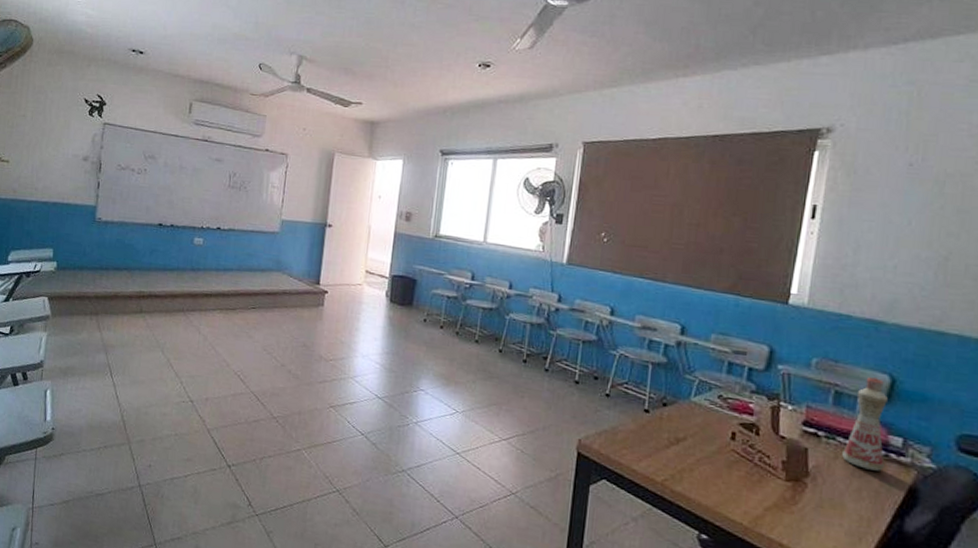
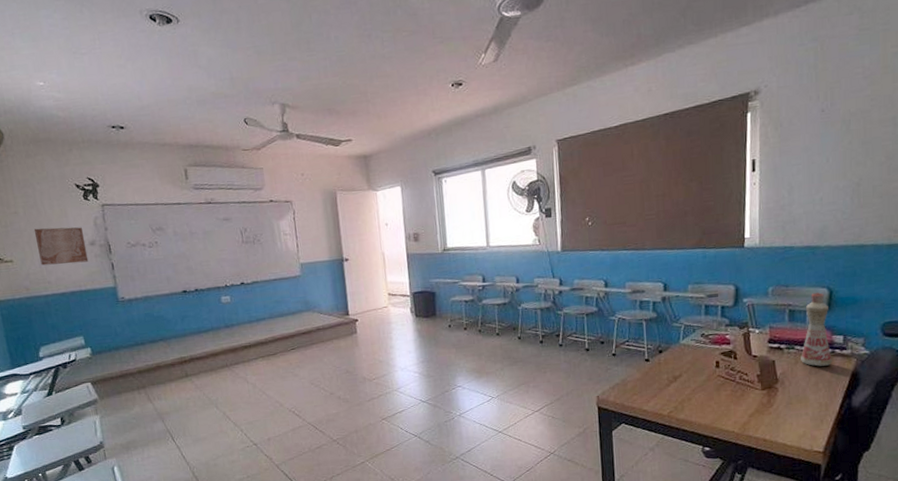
wall art: none [33,134,80,176] -> present [34,227,89,266]

